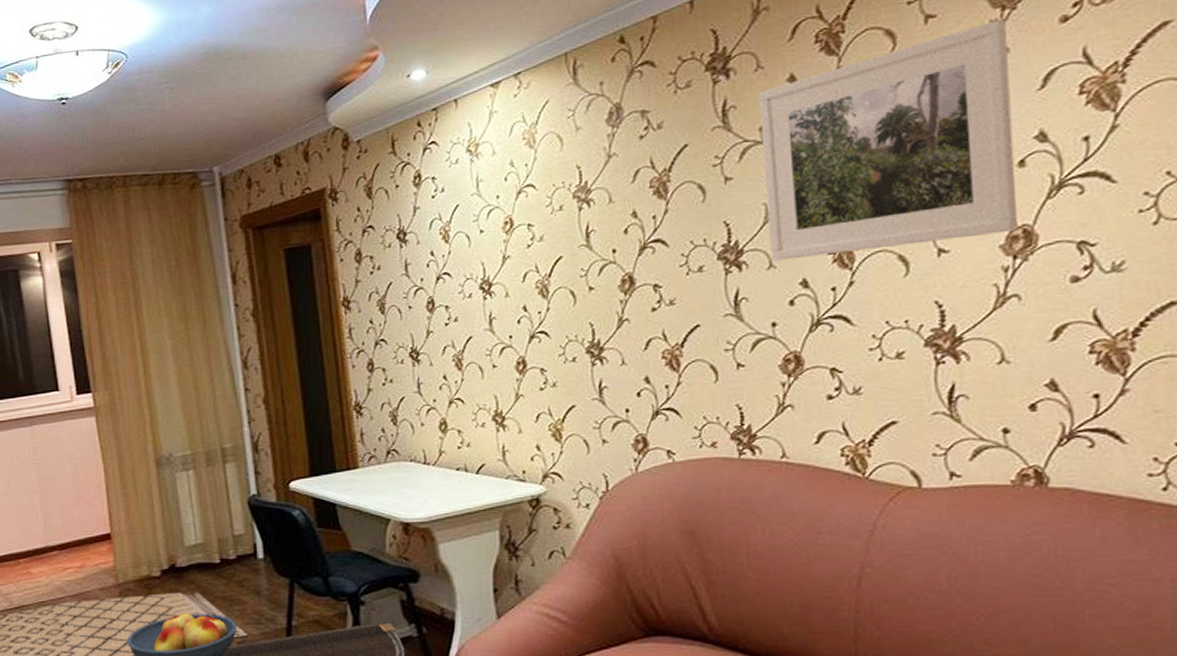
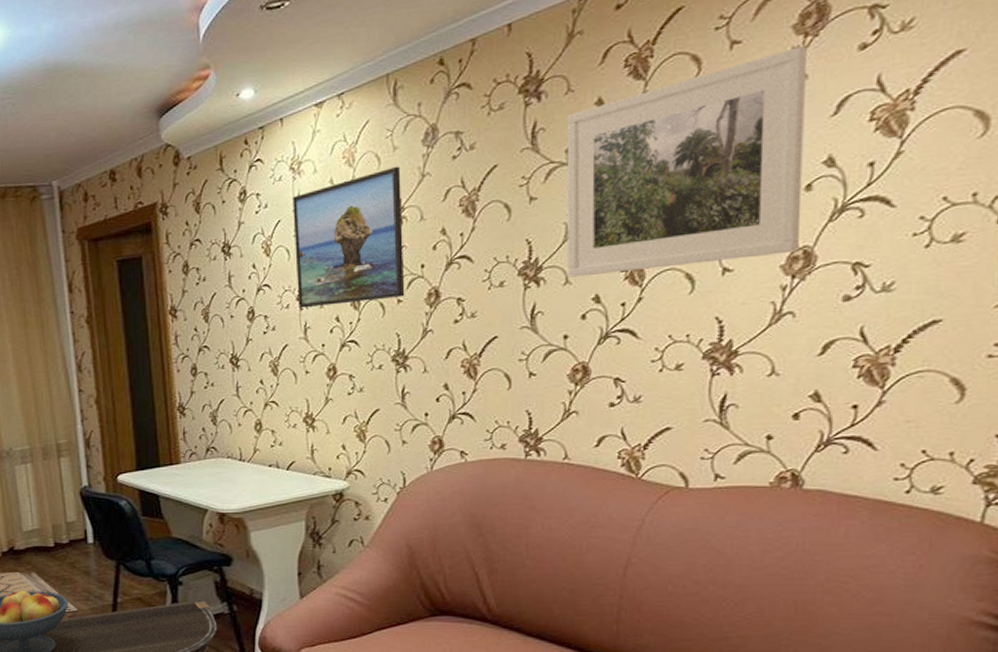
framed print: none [471,146,597,298] -> present [292,166,405,309]

